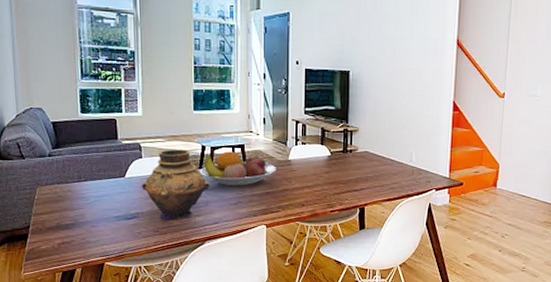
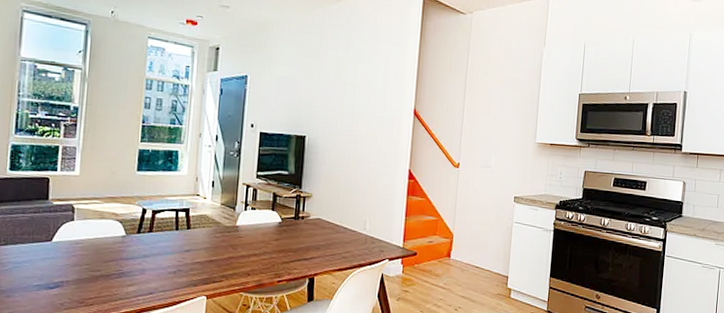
vase: present [141,149,210,219] -> none [69,211,148,289]
fruit bowl: present [199,151,276,187] -> none [137,215,222,254]

